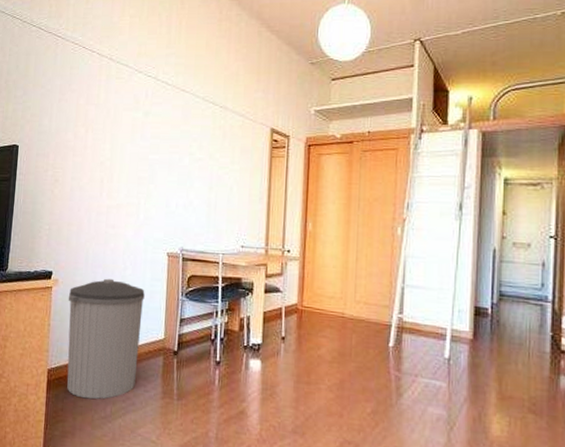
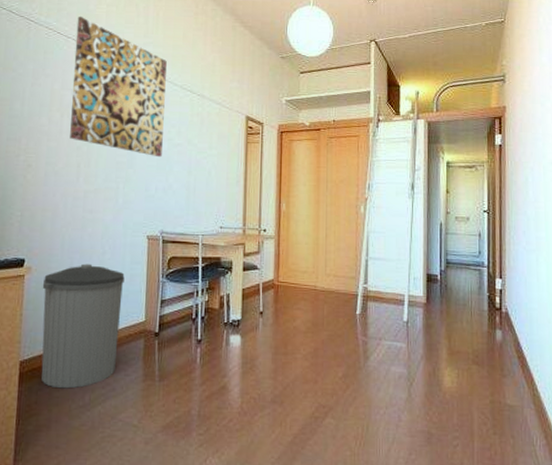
wall art: none [94,29,189,173] -> present [70,16,167,158]

